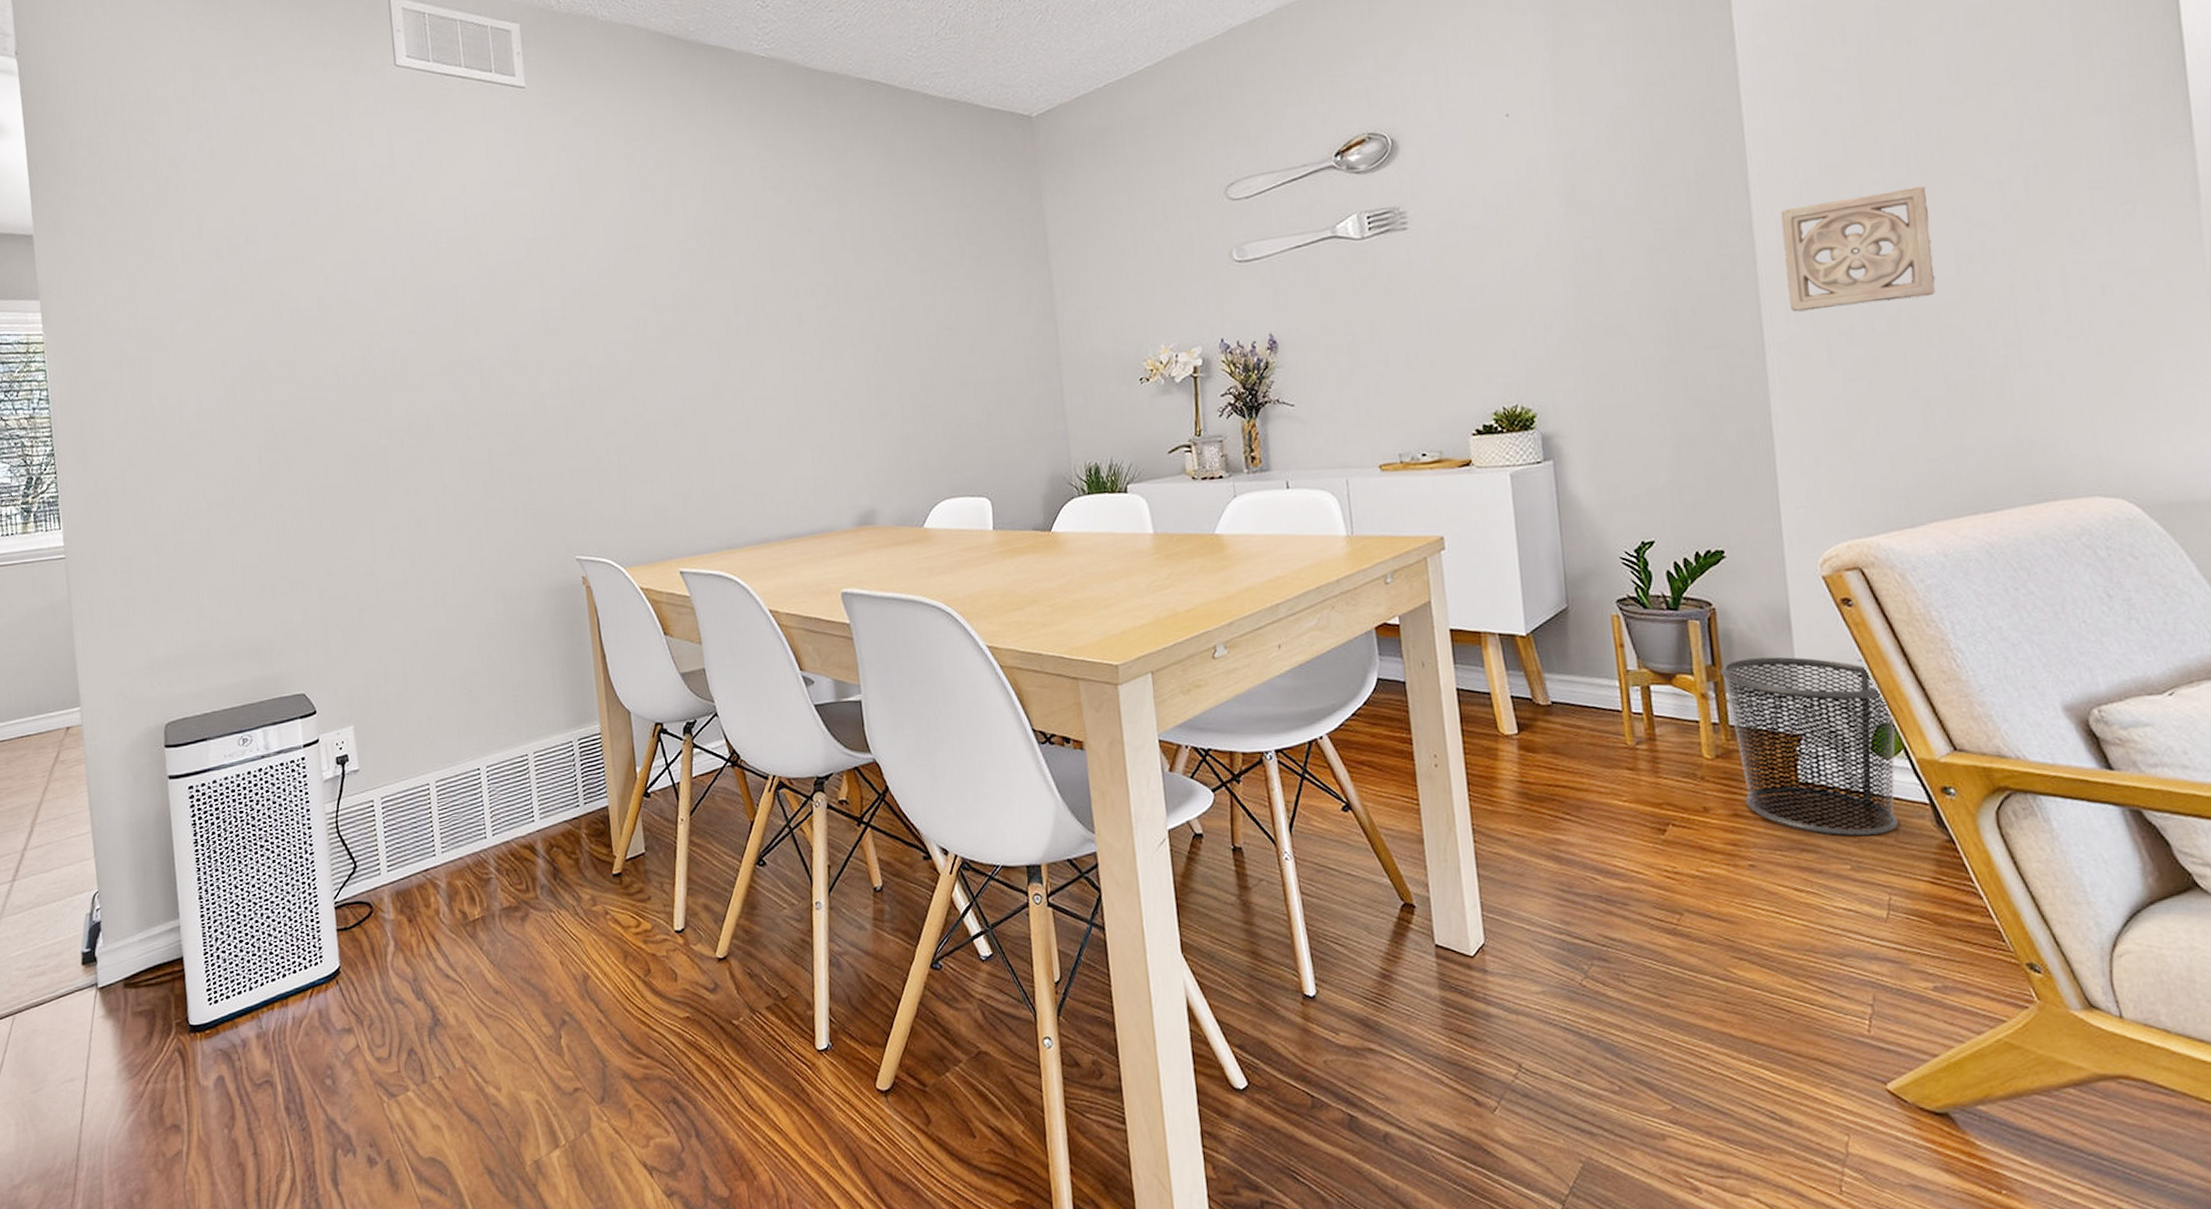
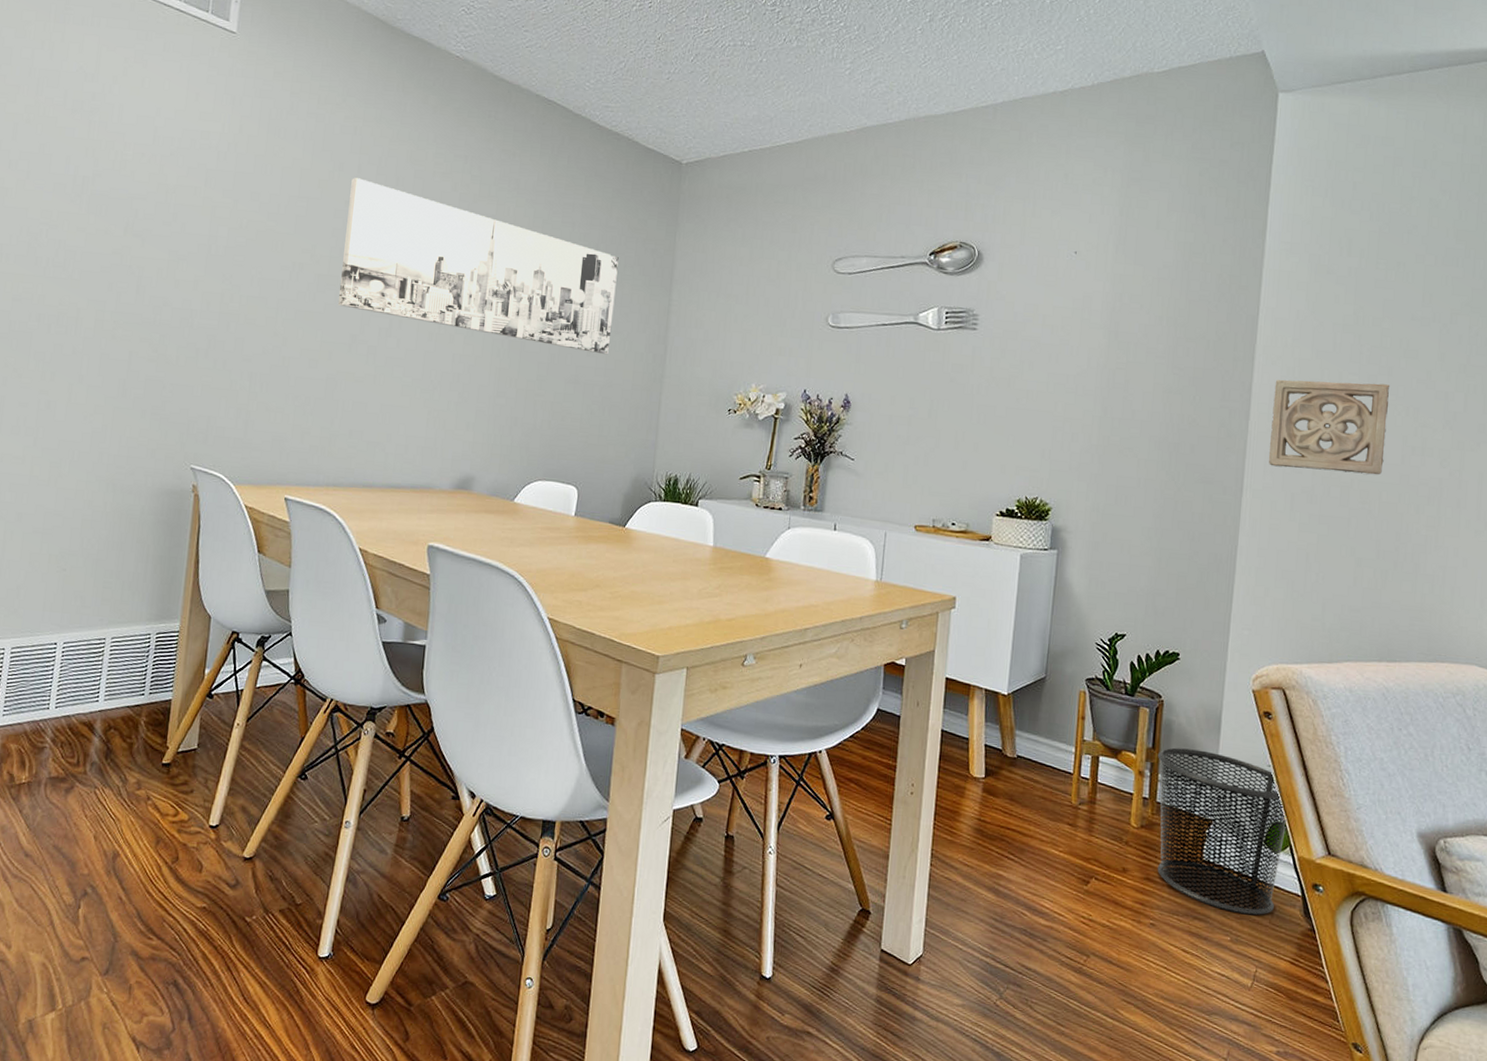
wall art: none [678,213,994,356] -> present [337,177,619,355]

